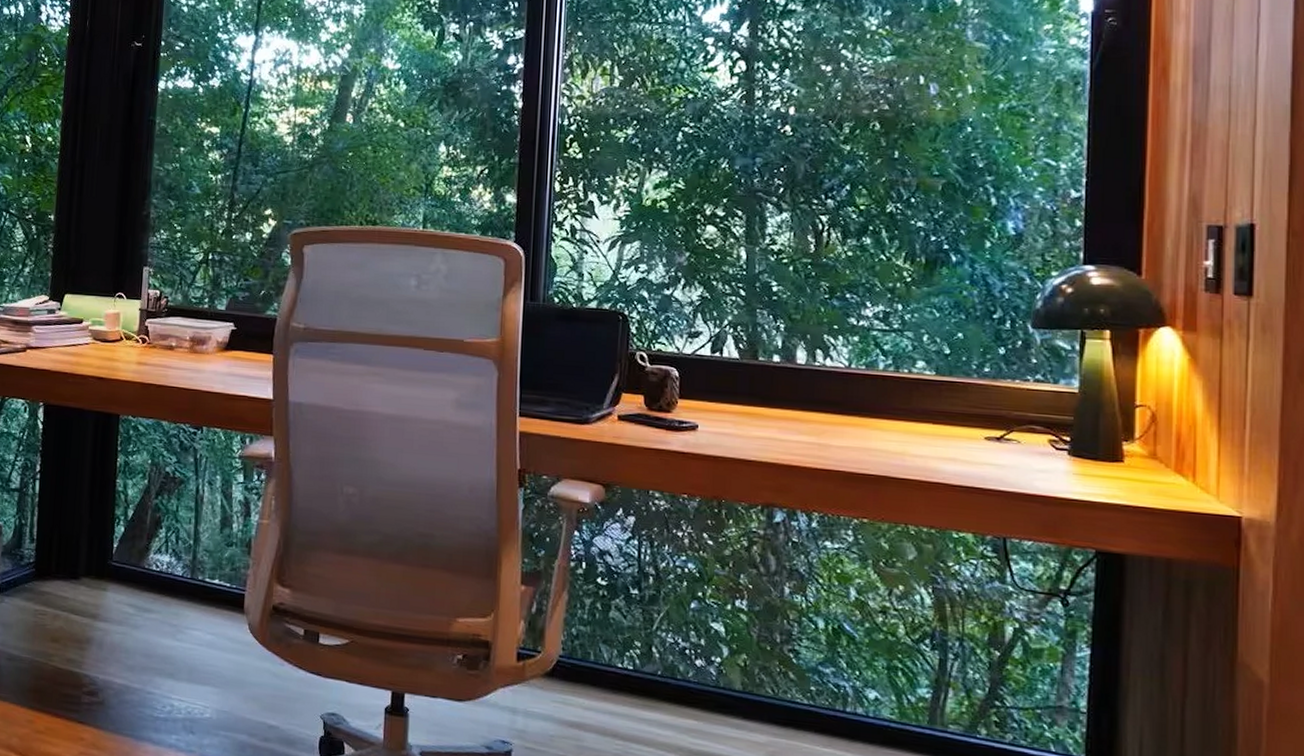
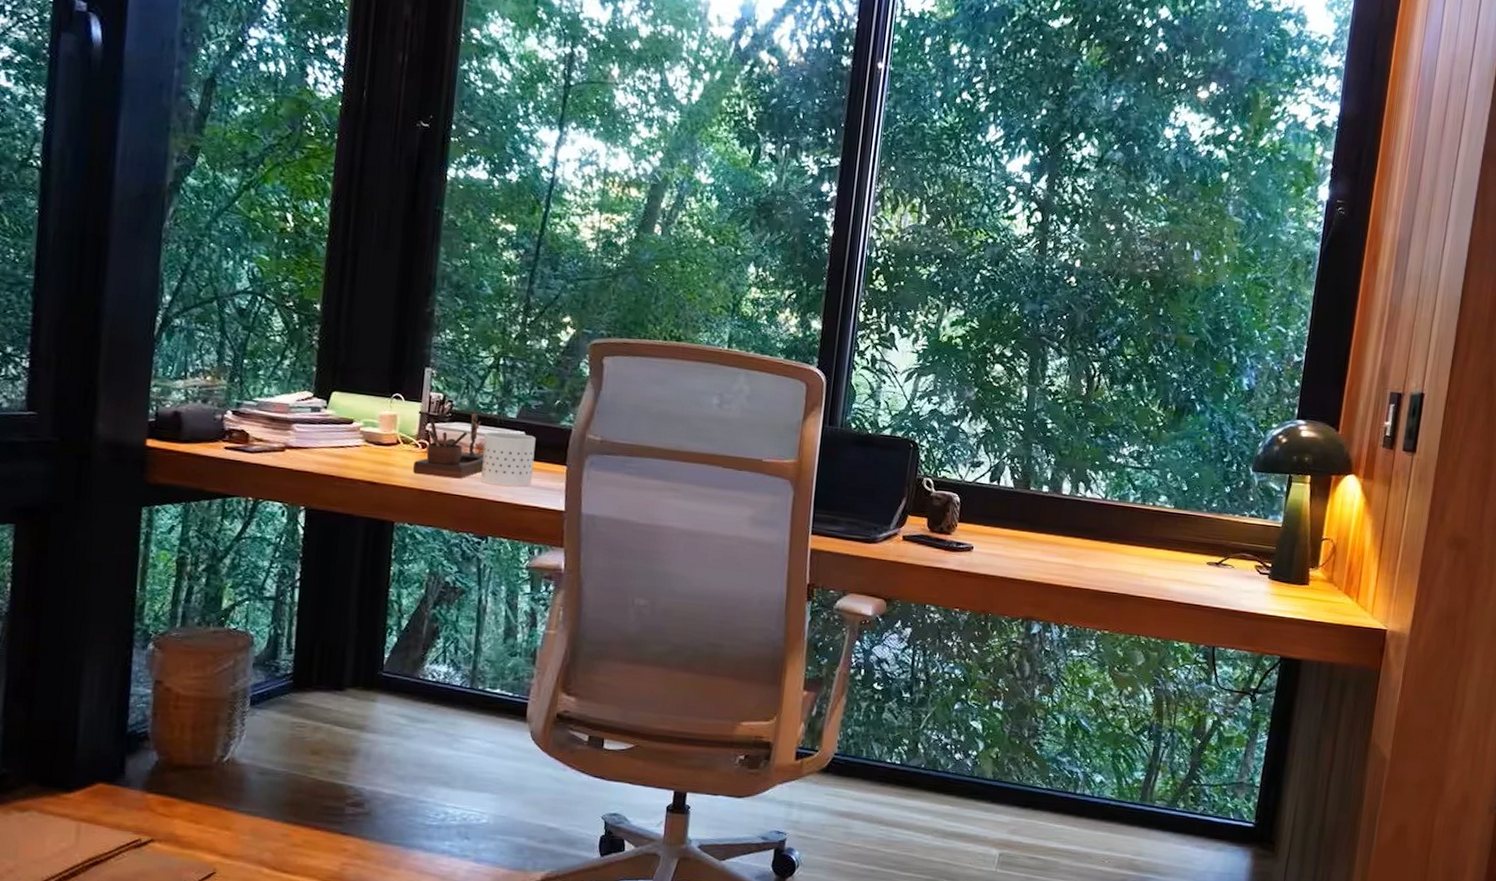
desk organizer: none [135,307,198,371] -> present [413,413,484,479]
mug: none [195,324,244,378] -> present [481,432,536,488]

